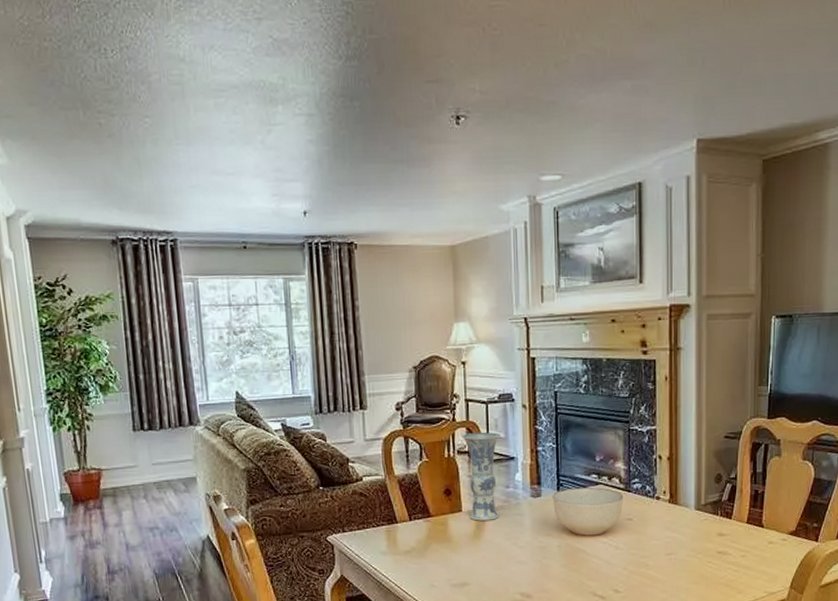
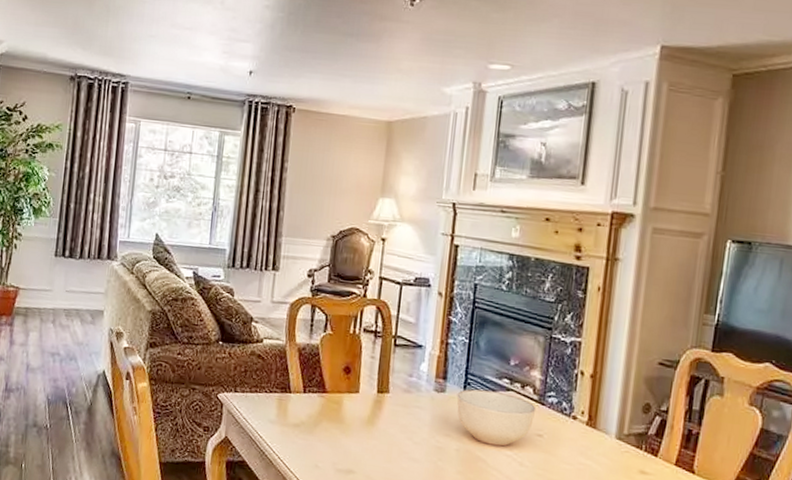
vase: present [461,432,502,521] -> none [365,312,412,408]

